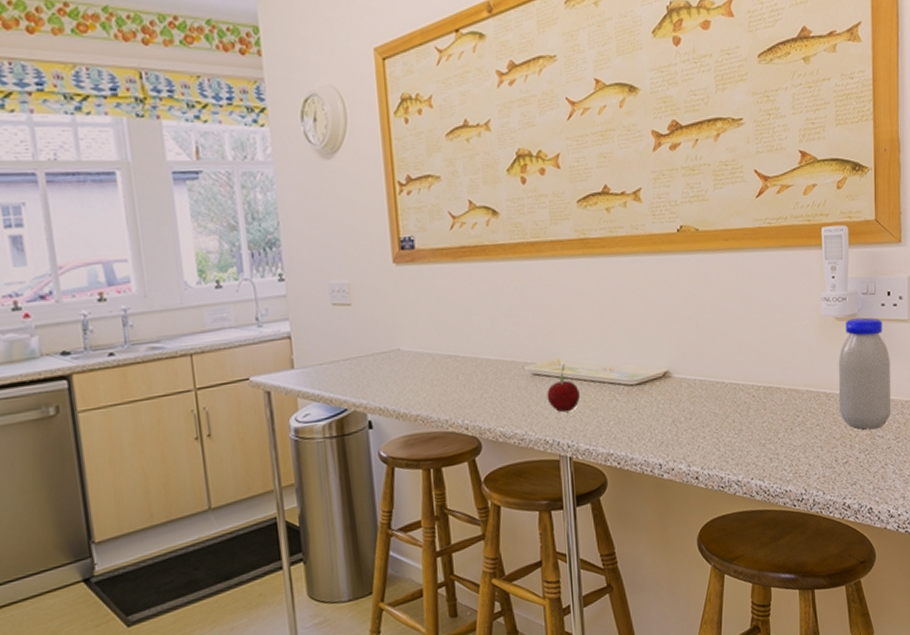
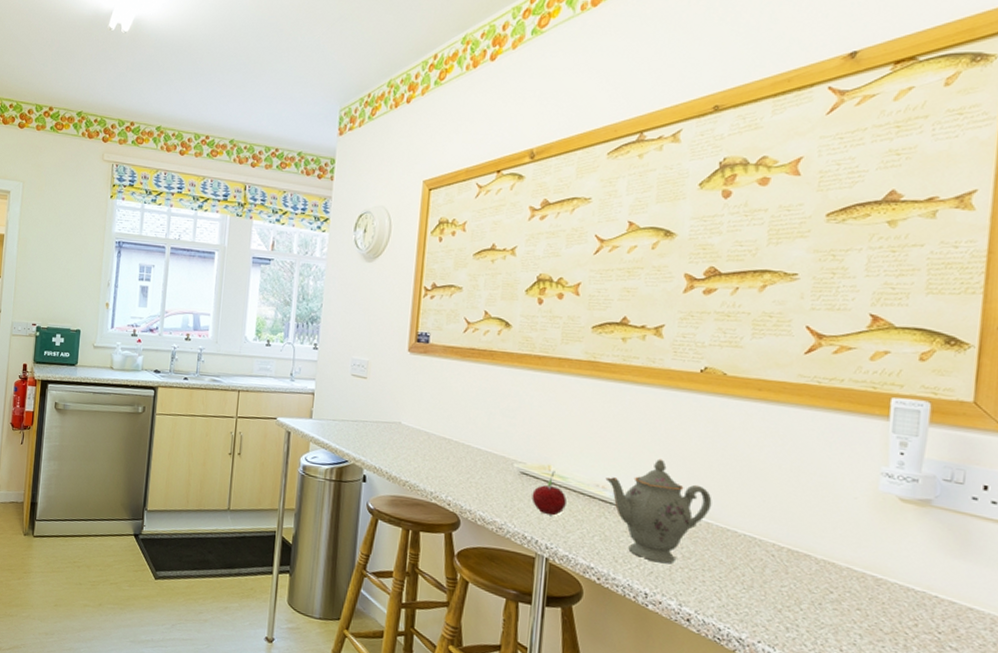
teapot: none [611,327,702,432] -> present [605,458,712,564]
bottle: present [838,317,891,430] -> none [892,504,980,638]

